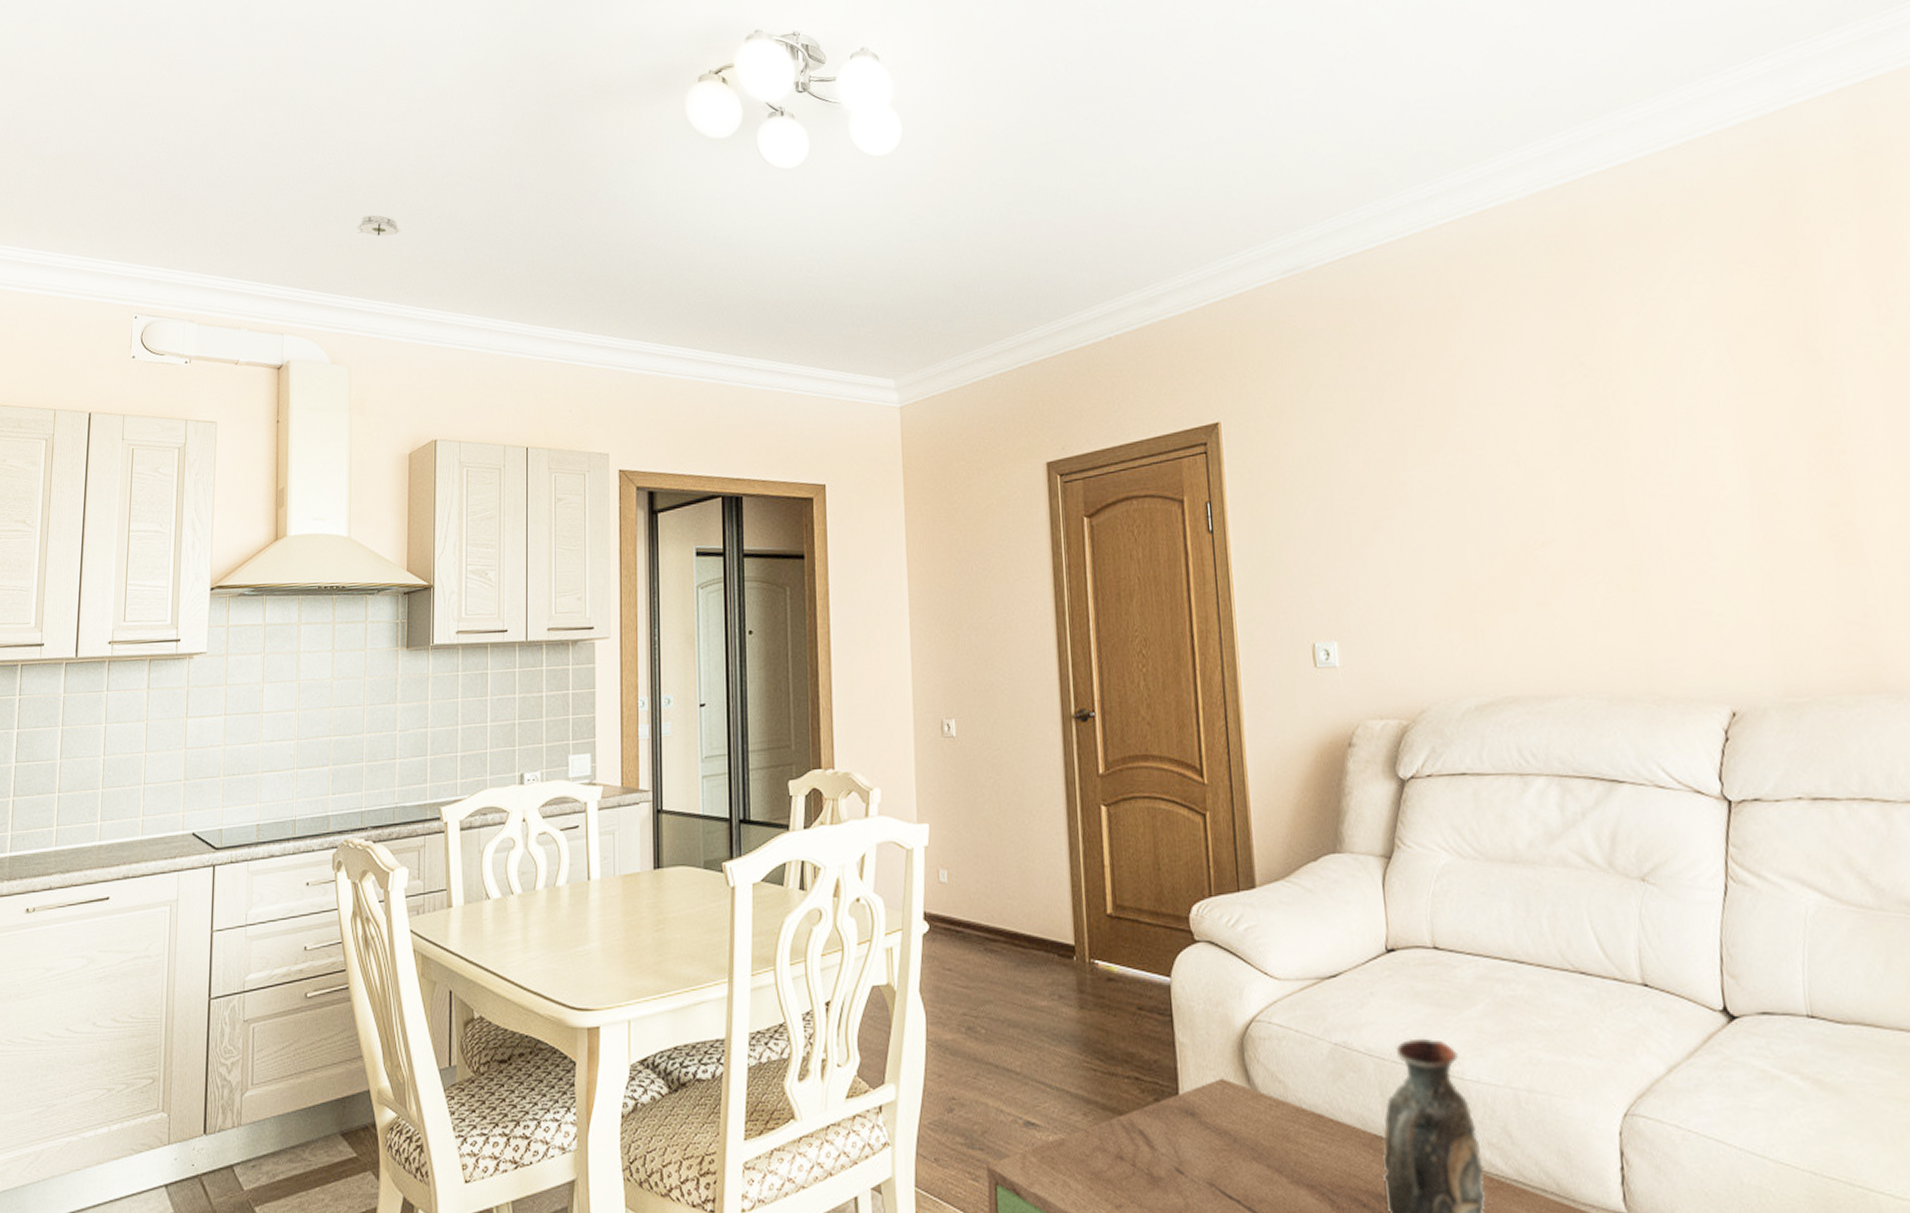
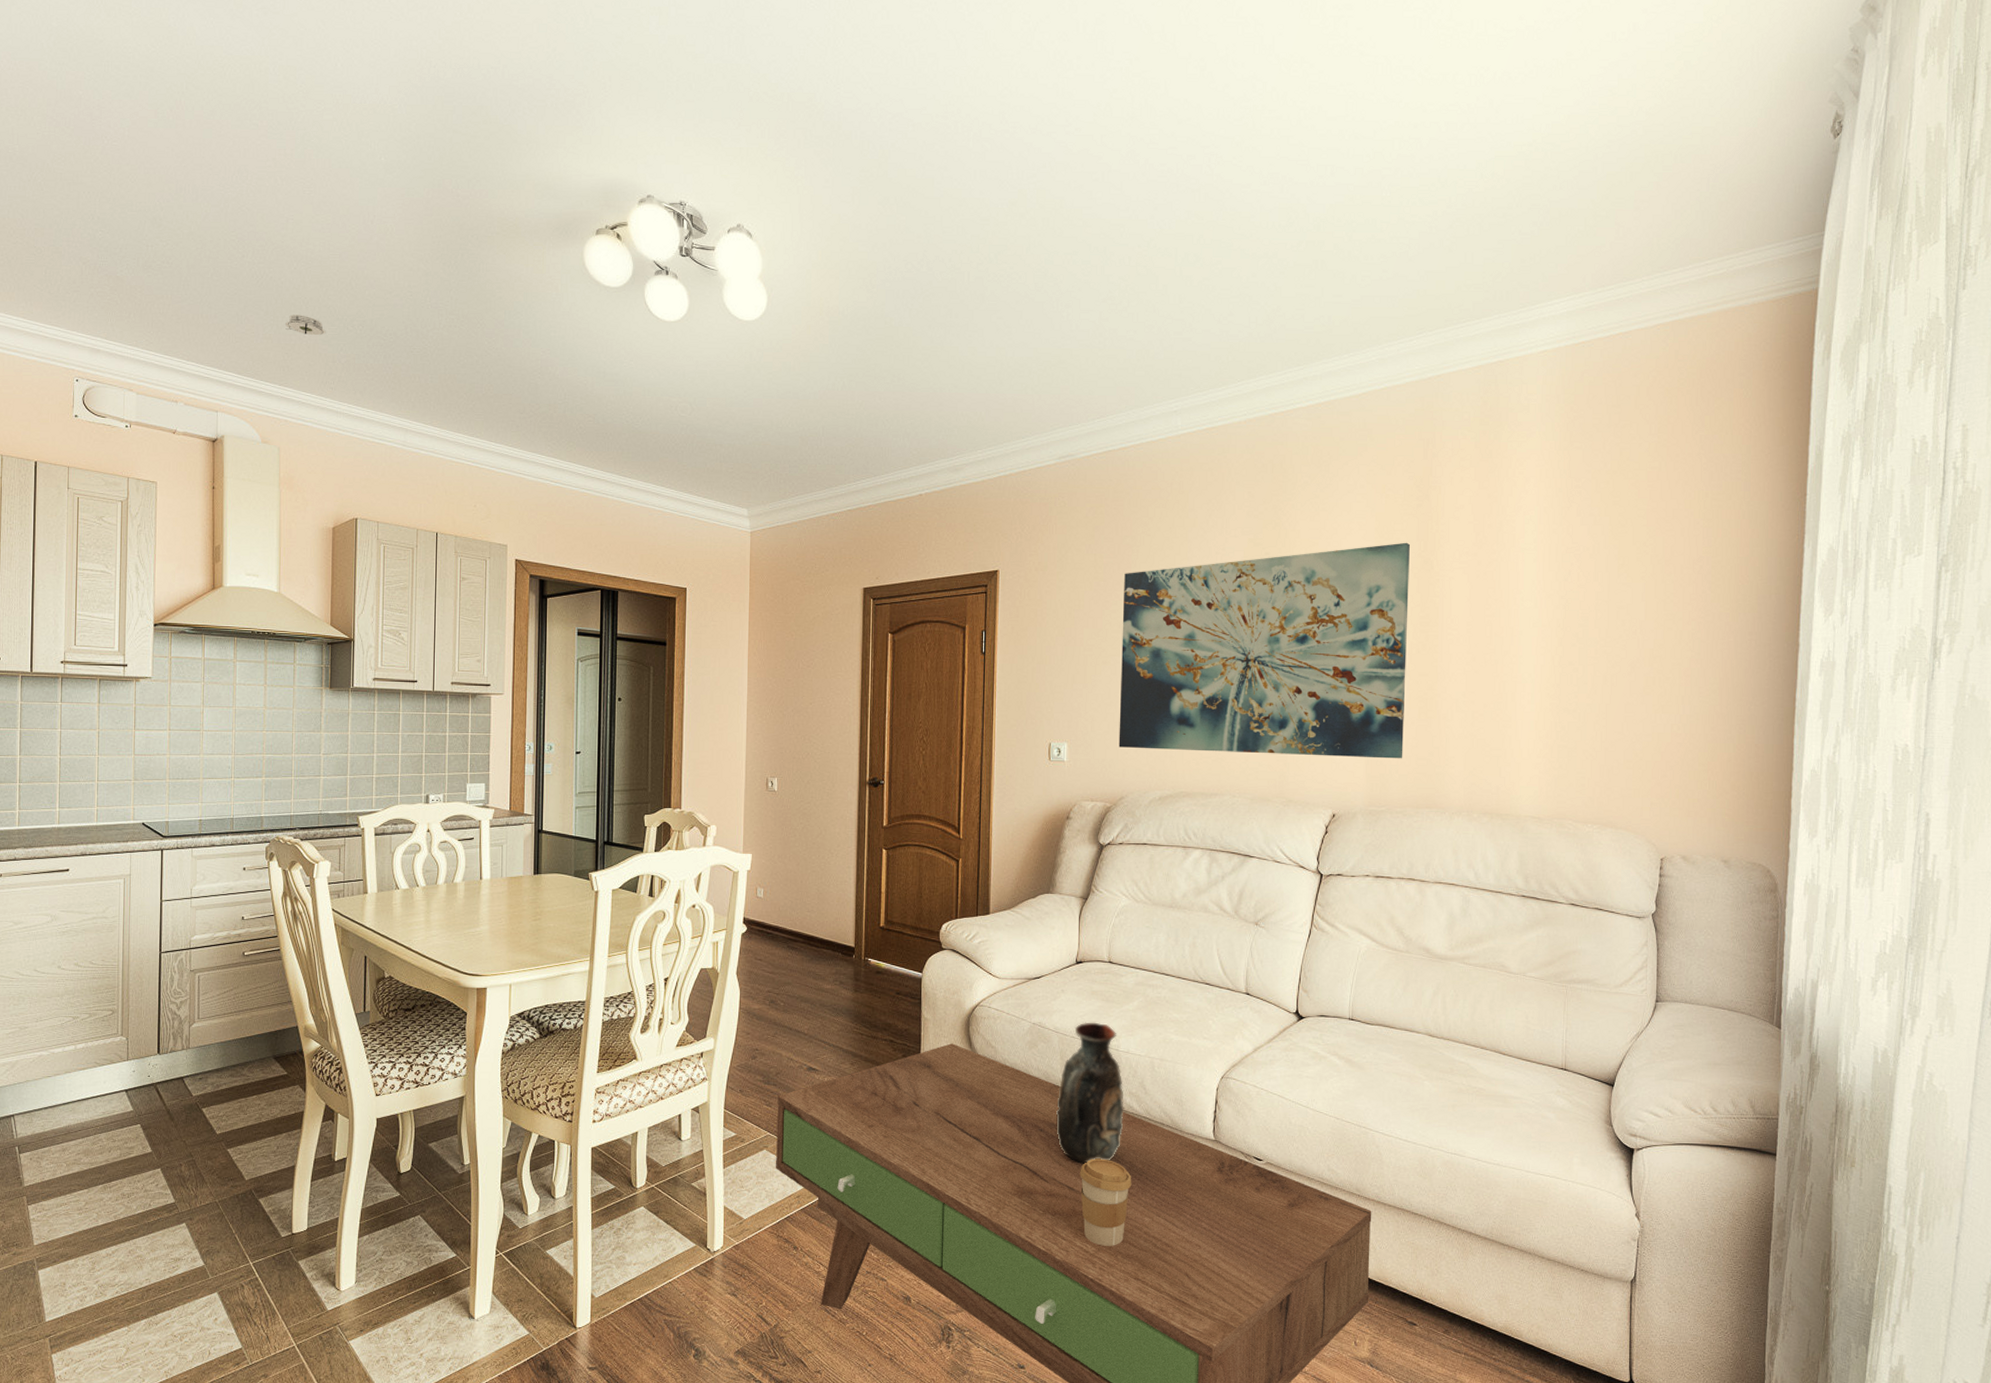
wall art: none [1388,328,1824,642] -> present [1118,542,1410,759]

